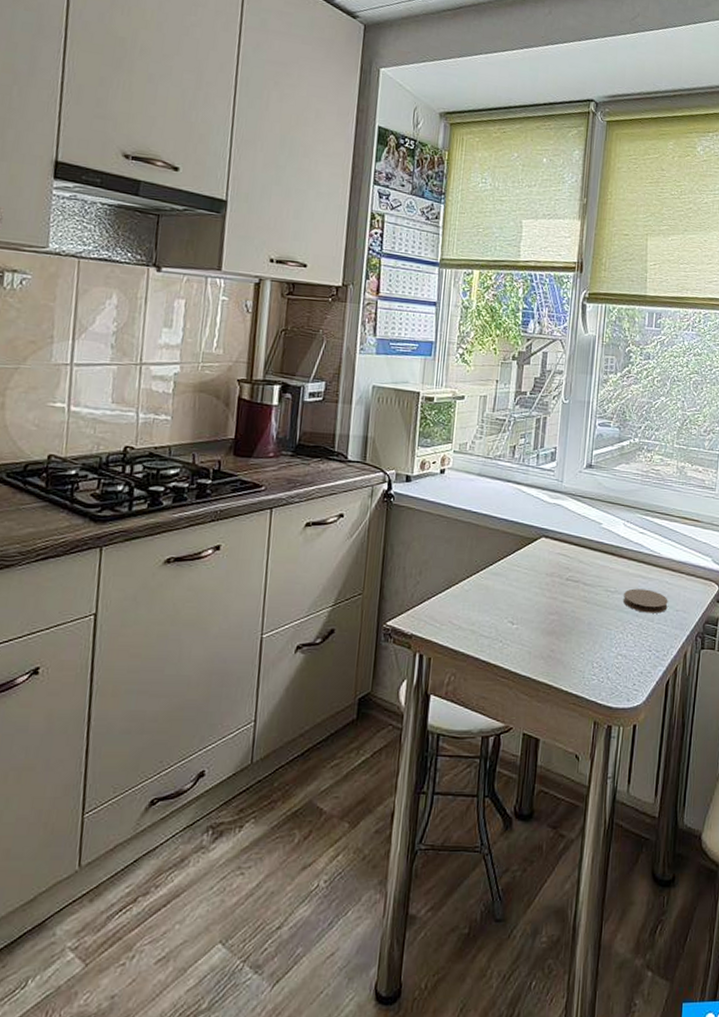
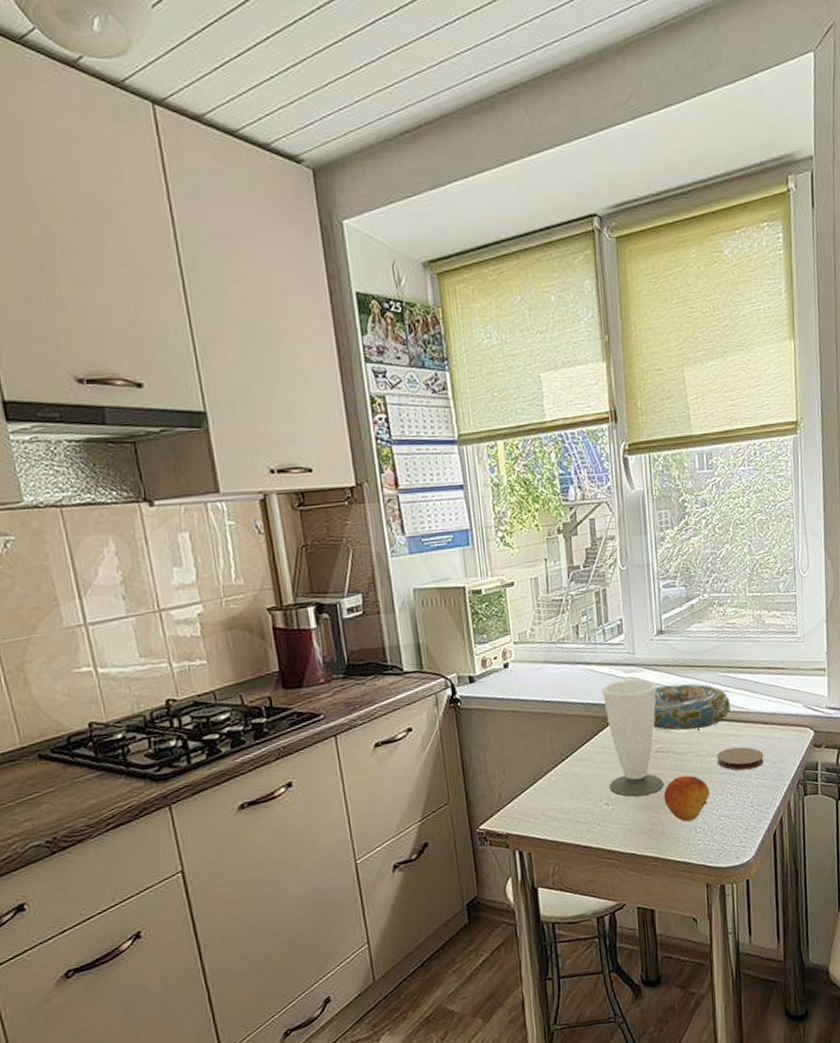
cup: none [517,504,578,621] -> present [601,679,664,797]
decorative bowl: none [567,516,644,566] -> present [652,683,732,732]
fruit: none [567,608,612,654] -> present [663,775,710,822]

